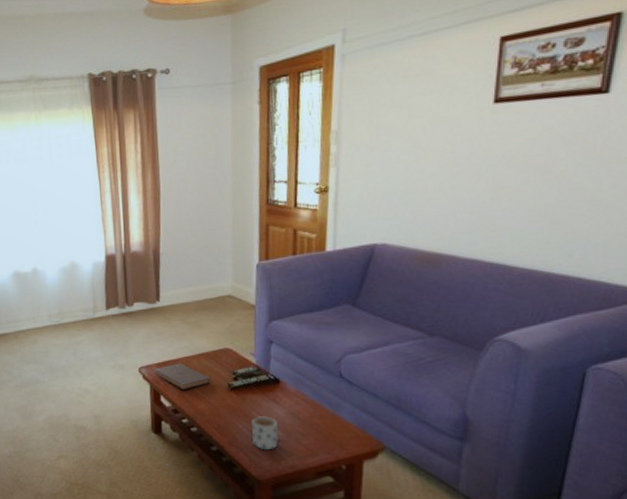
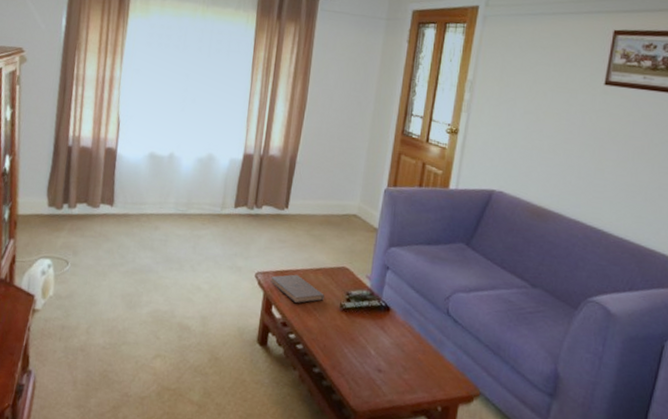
mug: present [251,416,279,450] -> none [354,342,382,380]

